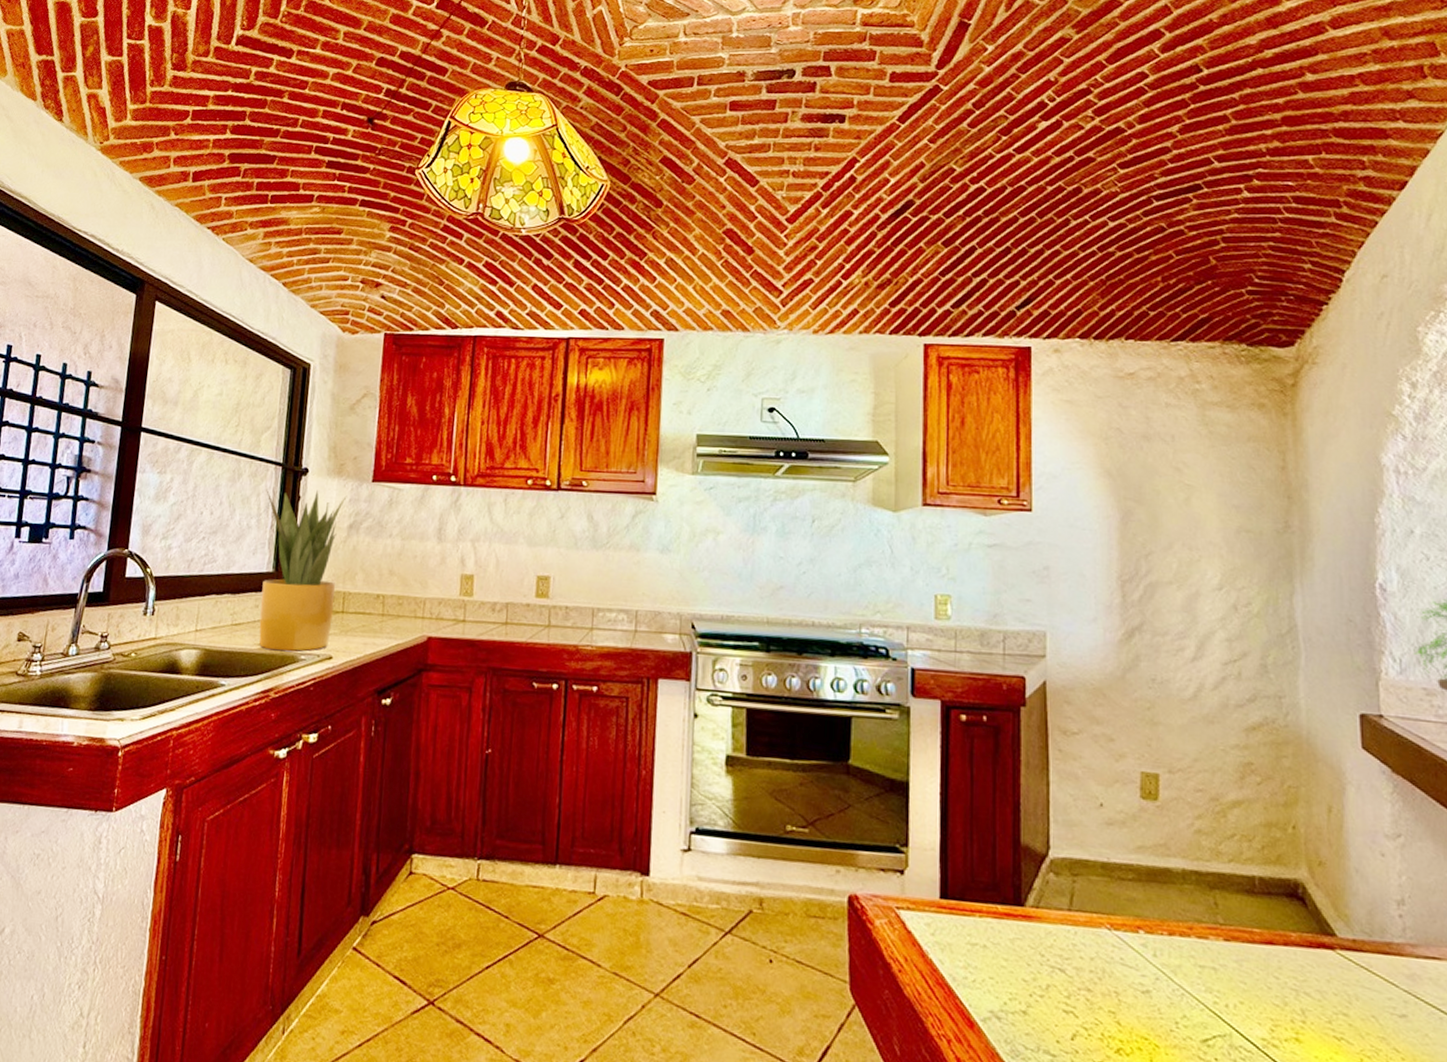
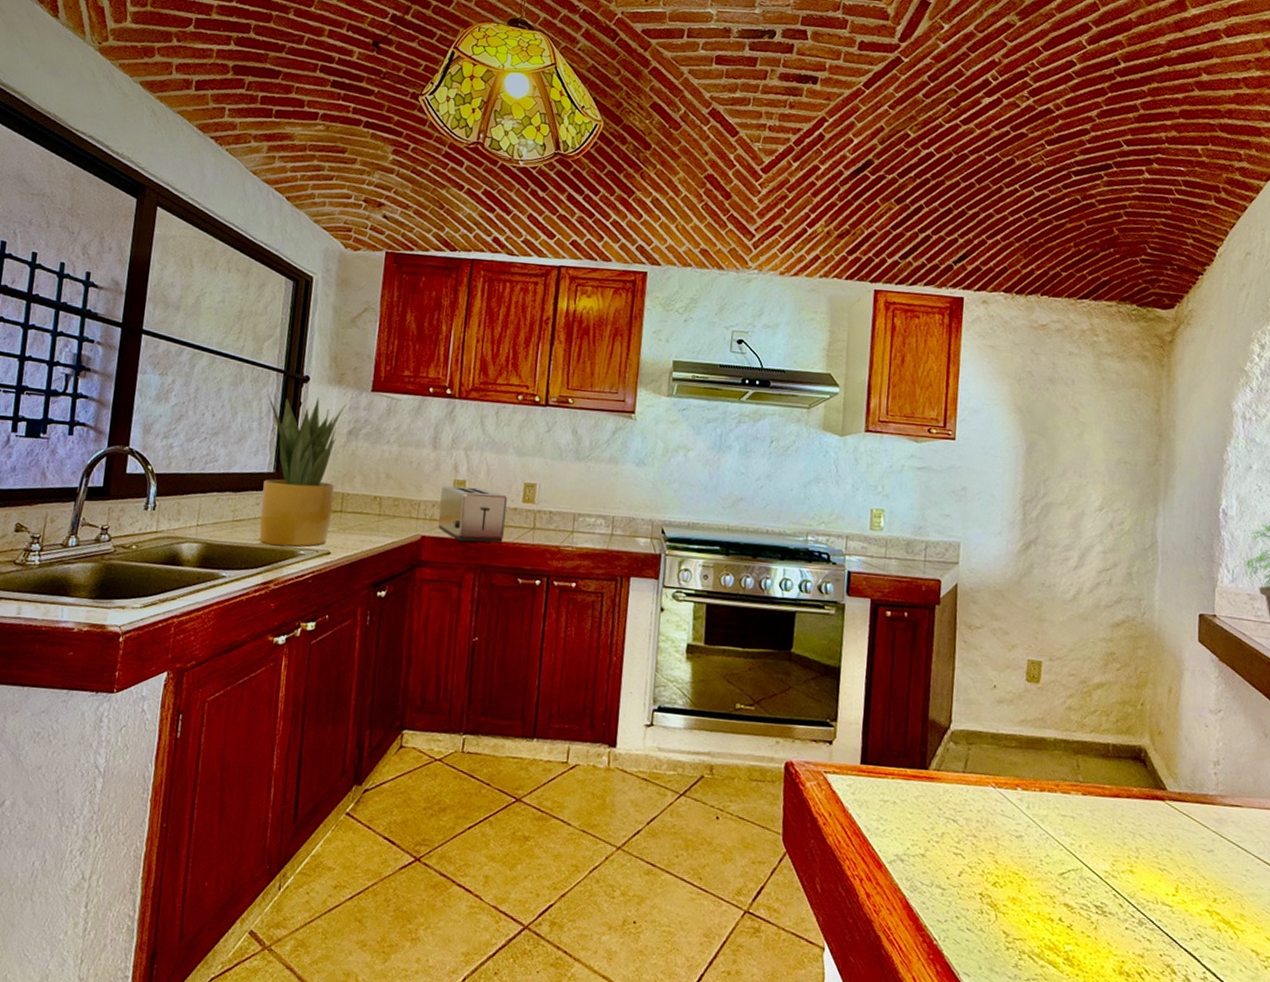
toaster: none [445,581,519,643] -> present [438,486,508,543]

